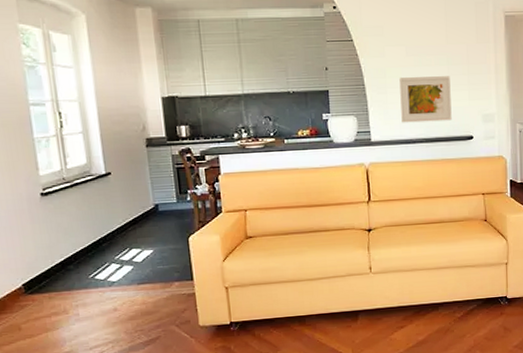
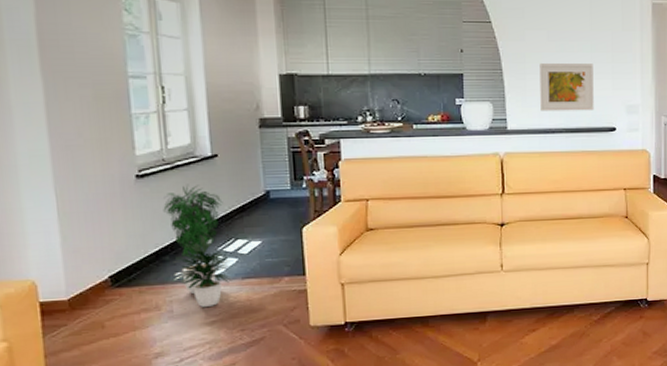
potted plant: none [66,200,129,310] -> present [163,183,232,307]

